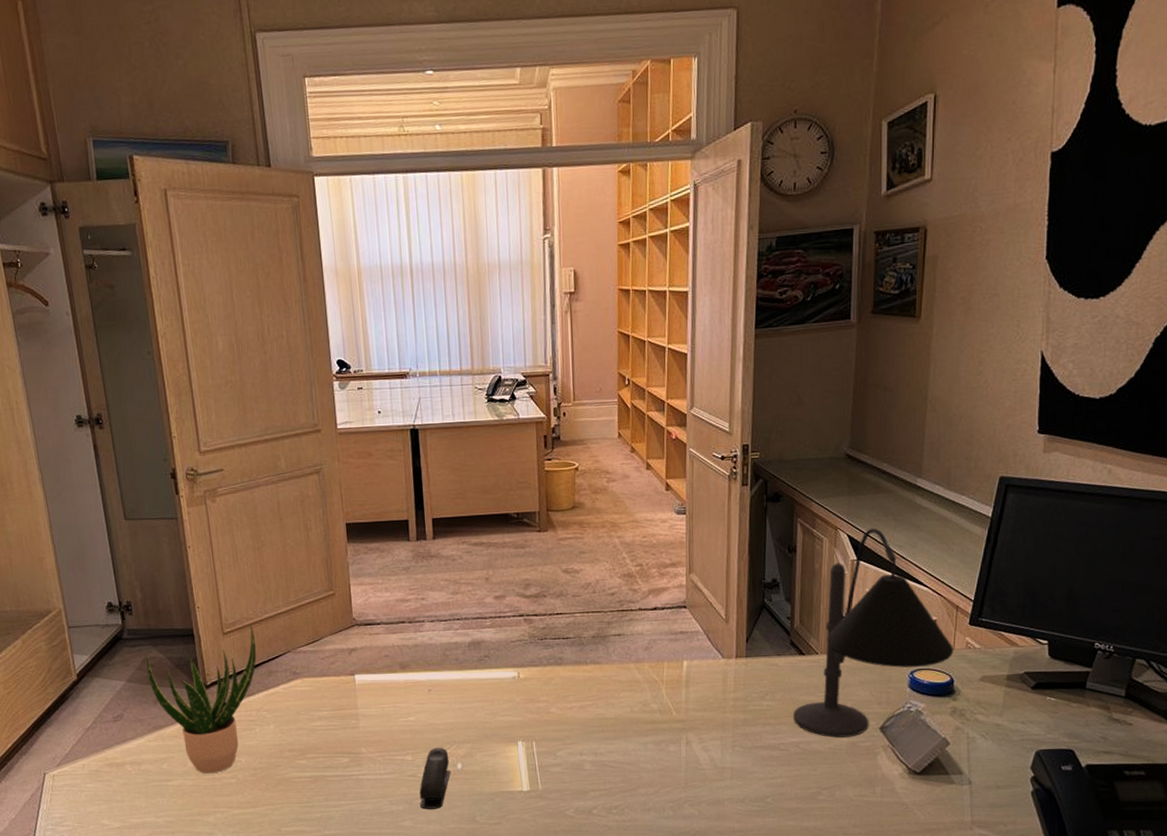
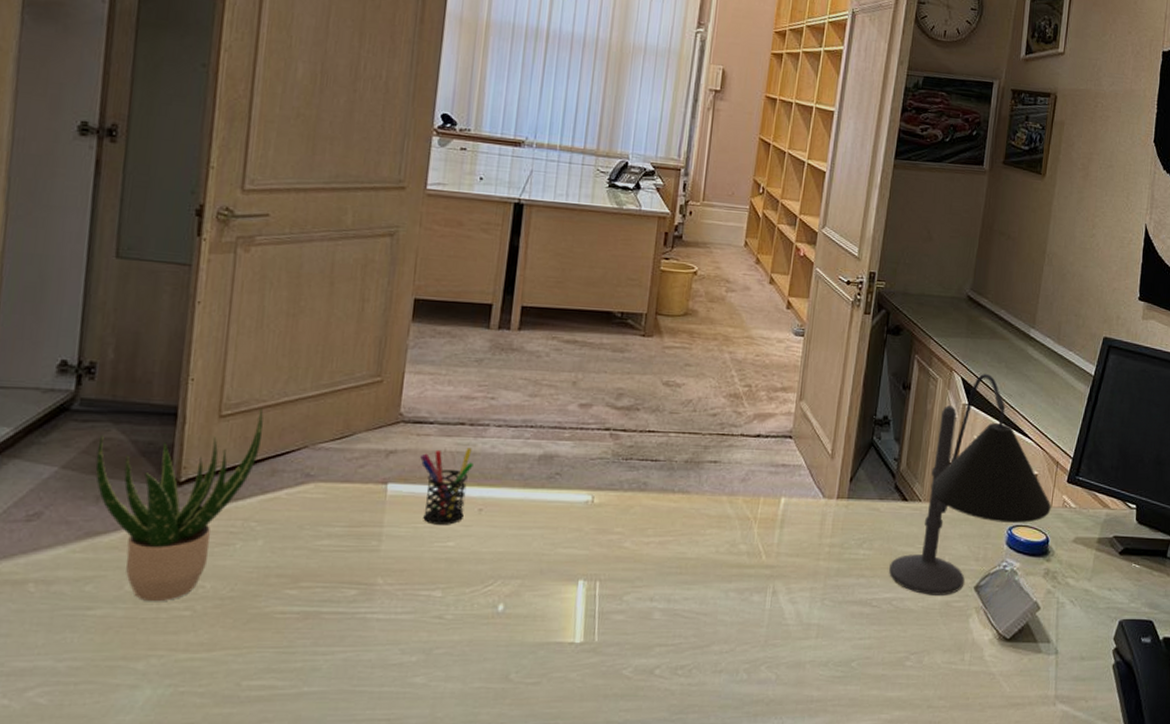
pen holder: none [374,641,418,705] -> present [419,447,473,525]
stapler: present [419,747,451,809] -> none [441,582,490,662]

